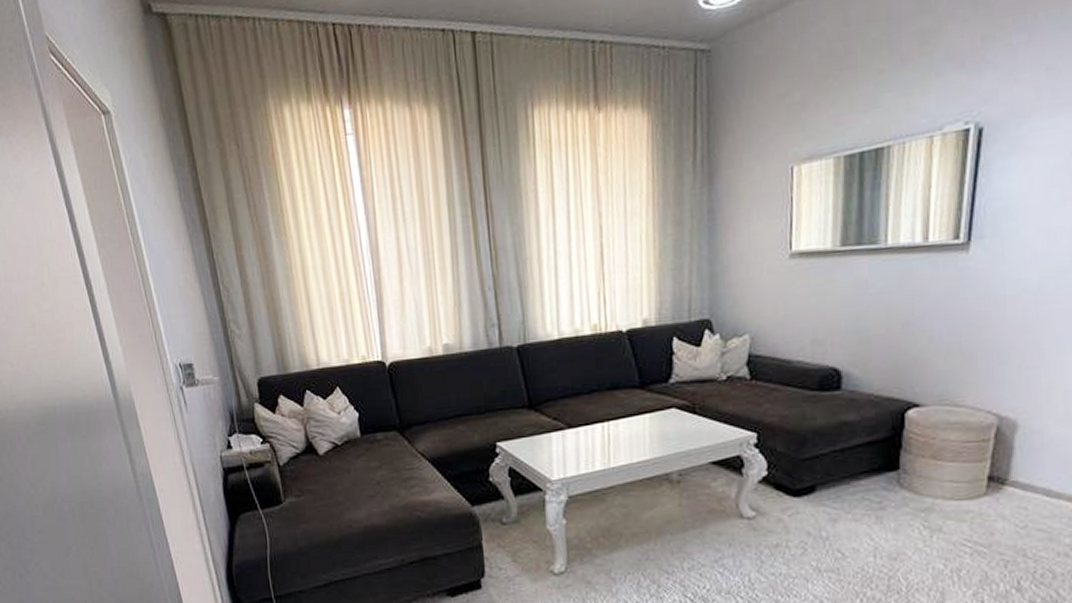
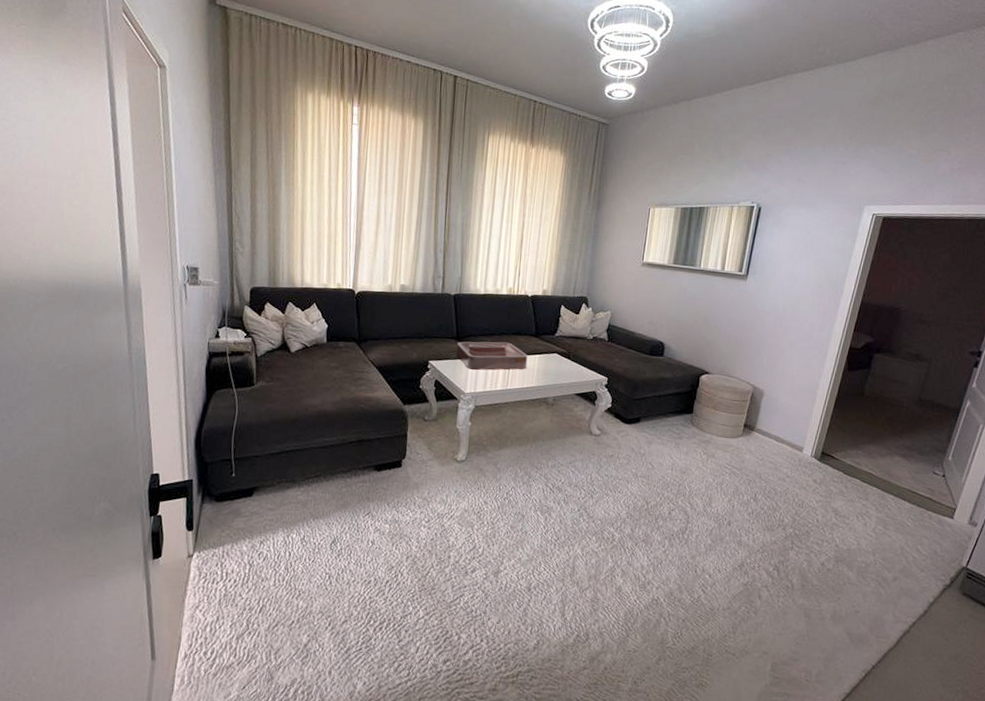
decorative tray: none [530,402,635,447] -> present [456,341,528,370]

